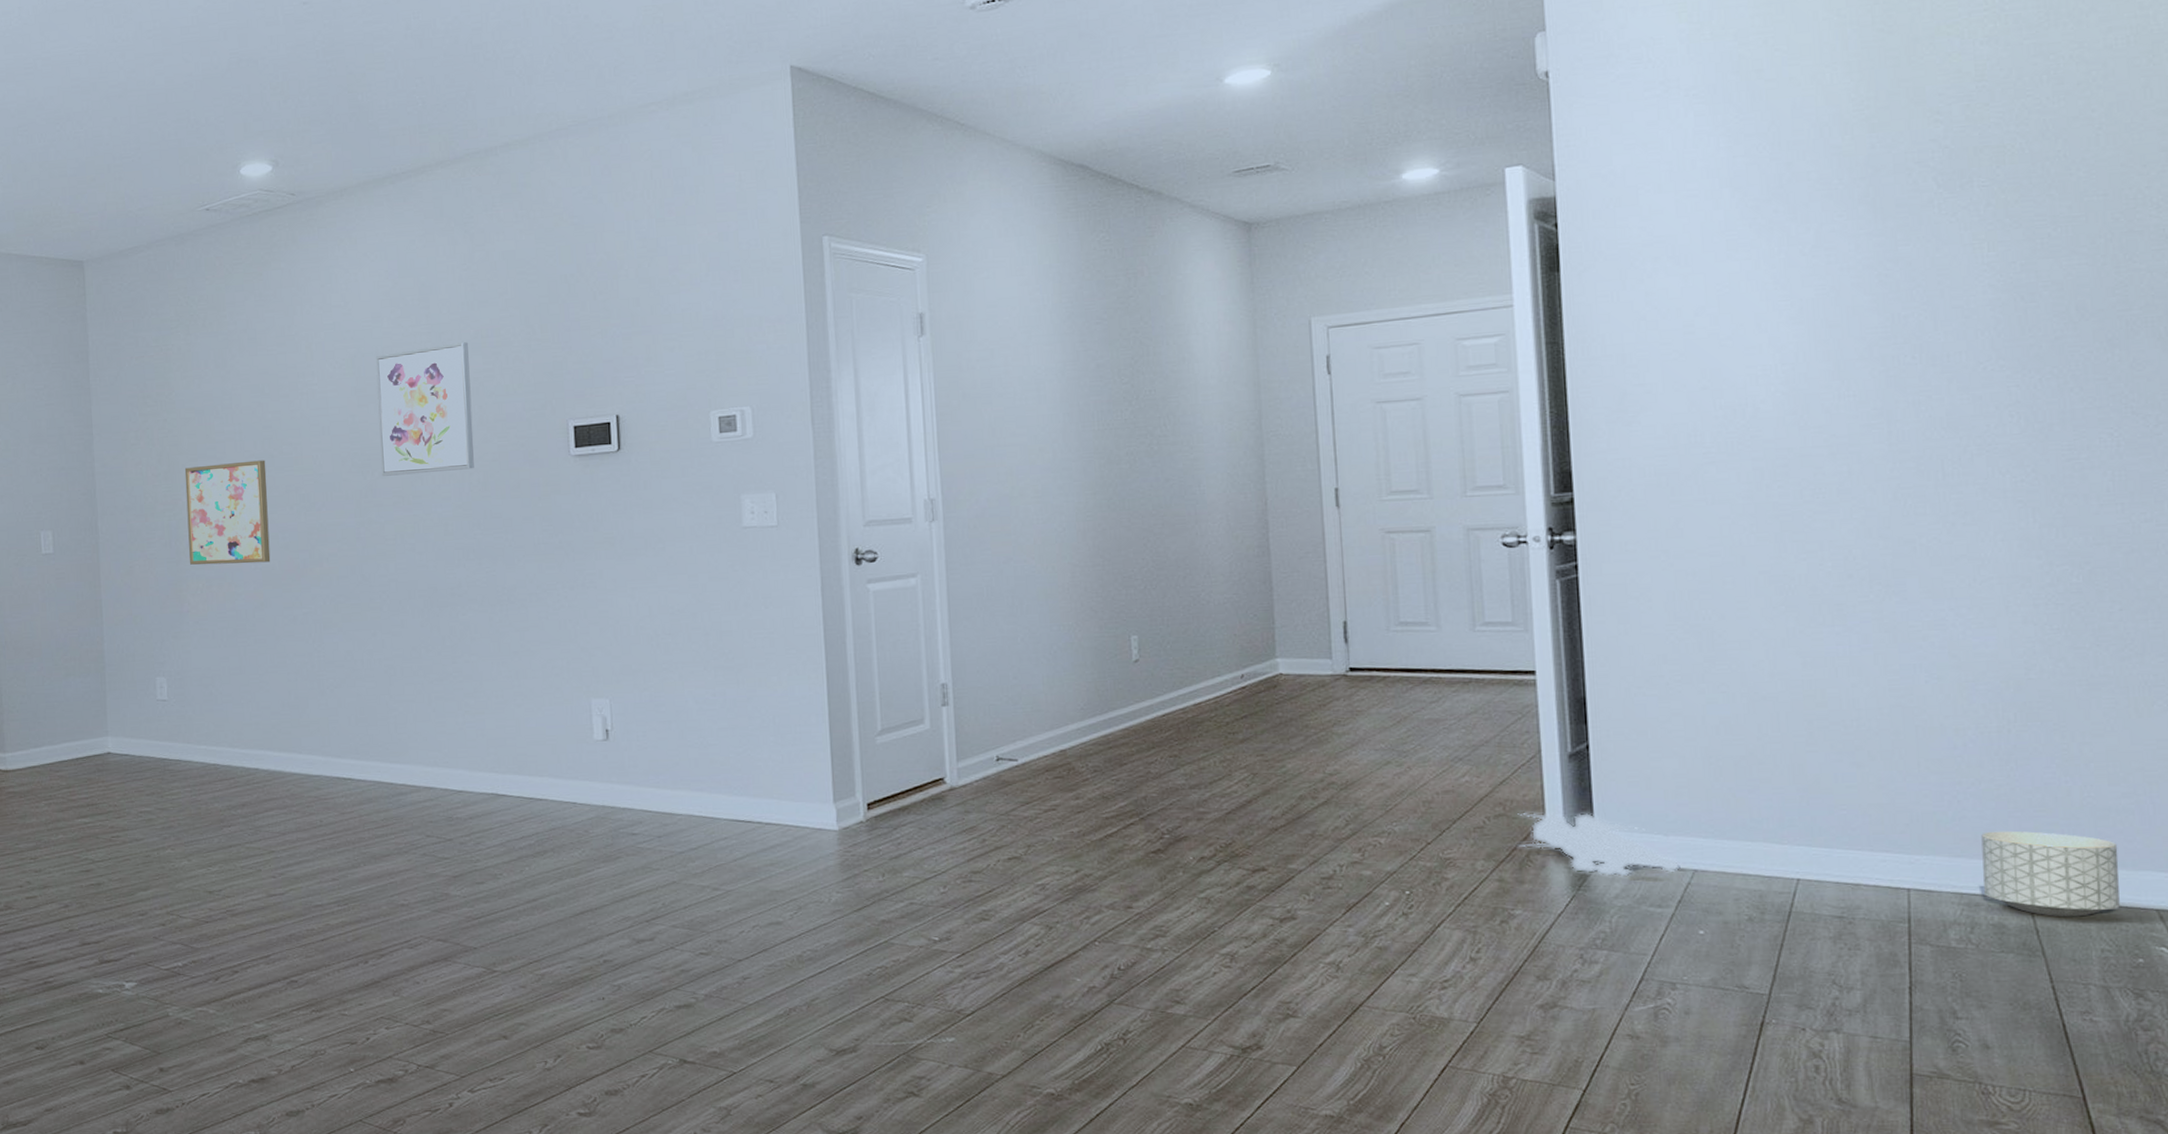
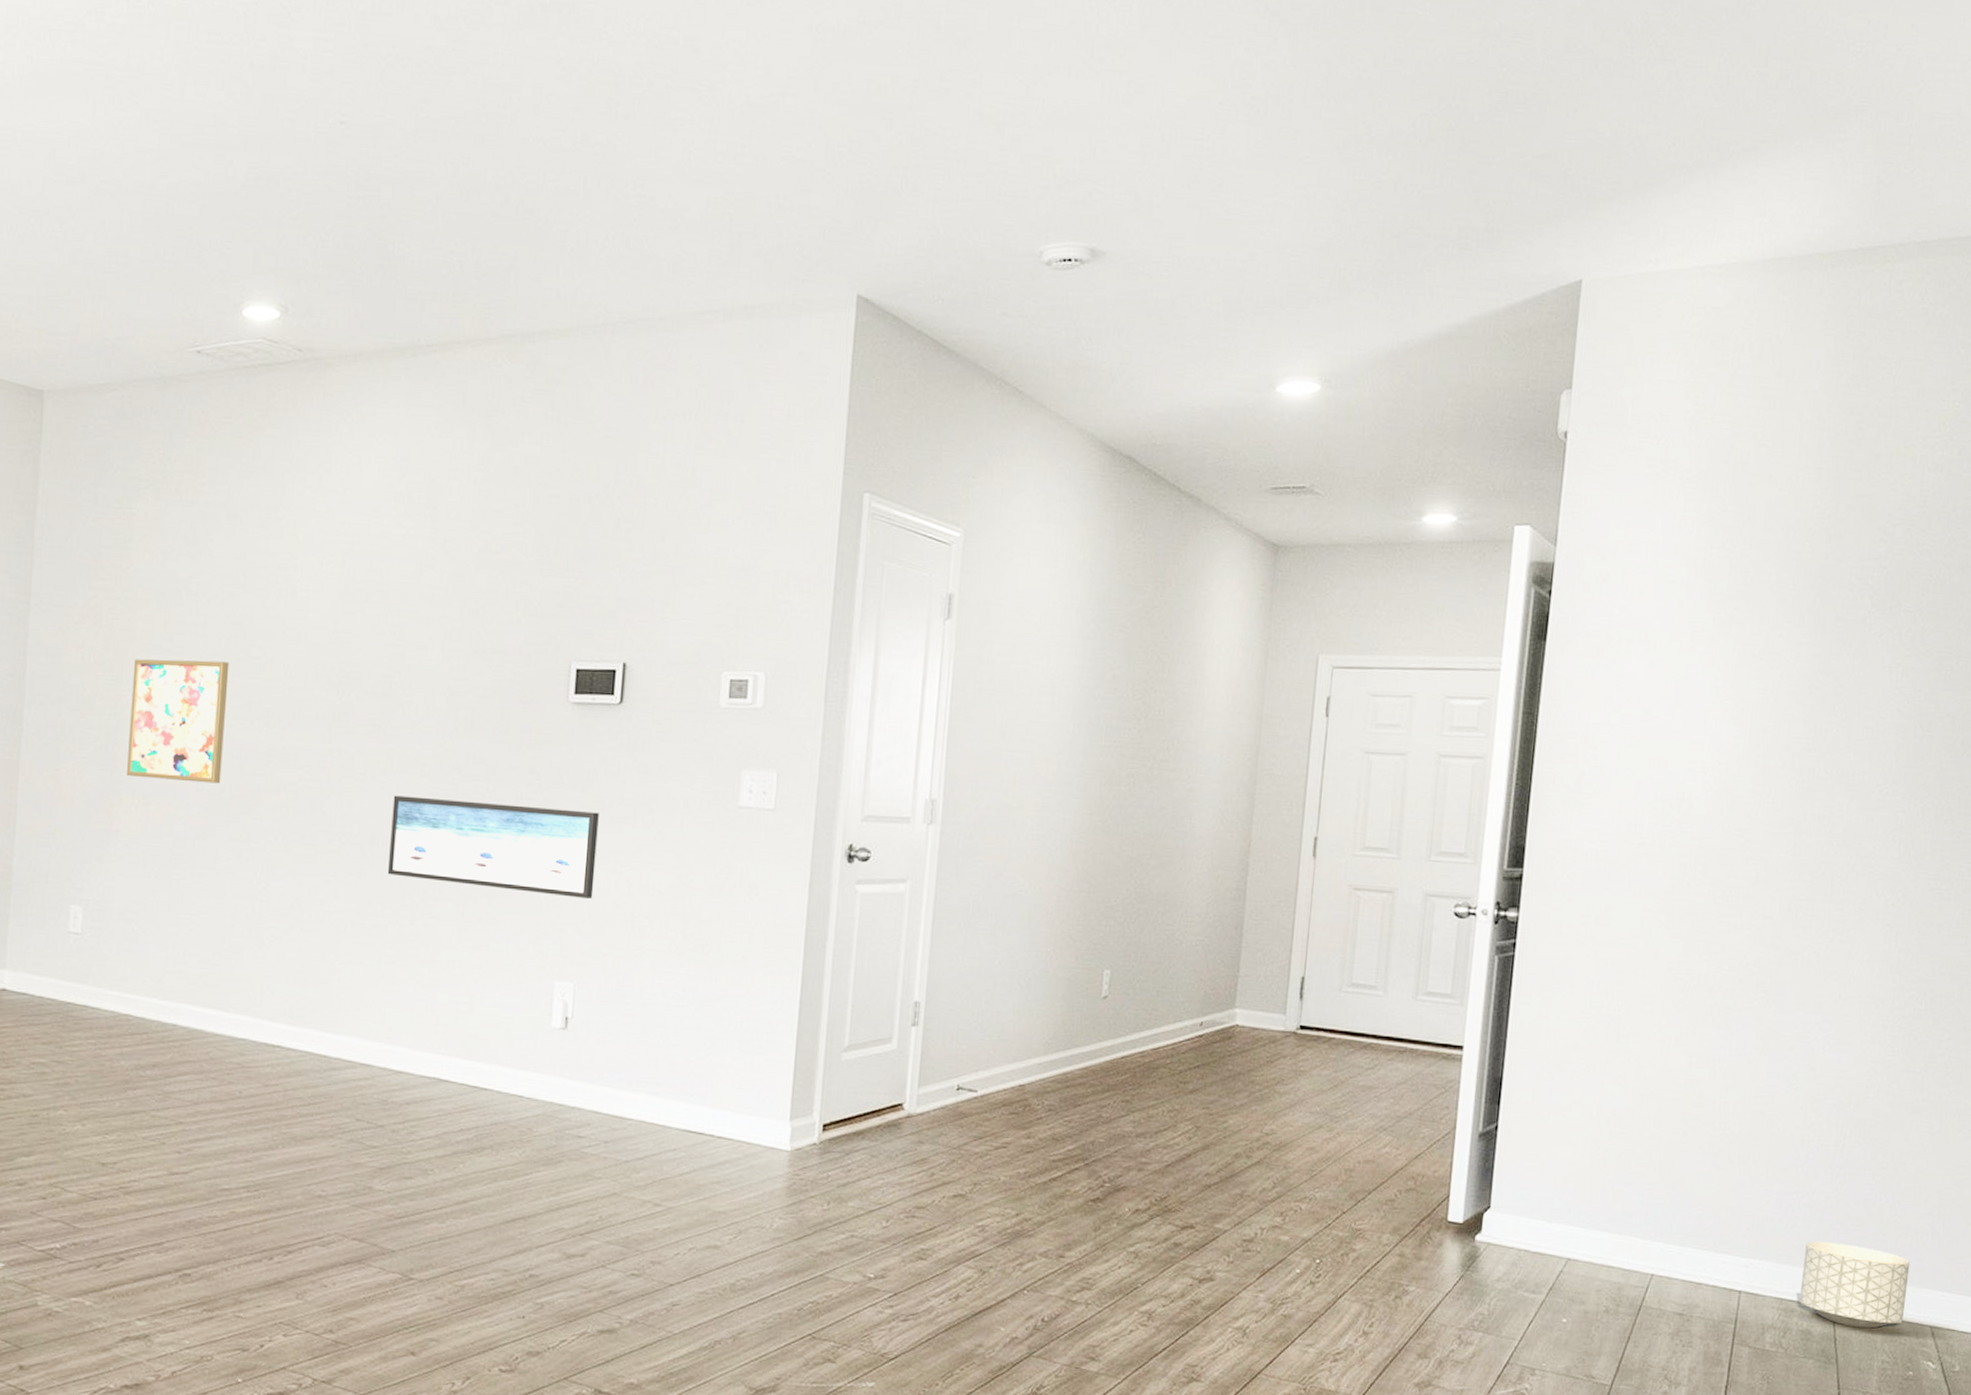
wall art: present [375,342,474,476] -> none [359,554,475,704]
wall art: none [423,548,617,625] -> present [388,795,599,900]
toy robot: present [1518,812,1679,877] -> none [1422,1189,1556,1261]

